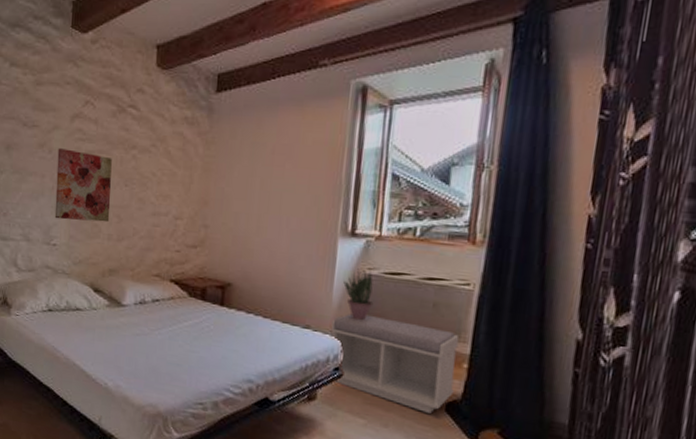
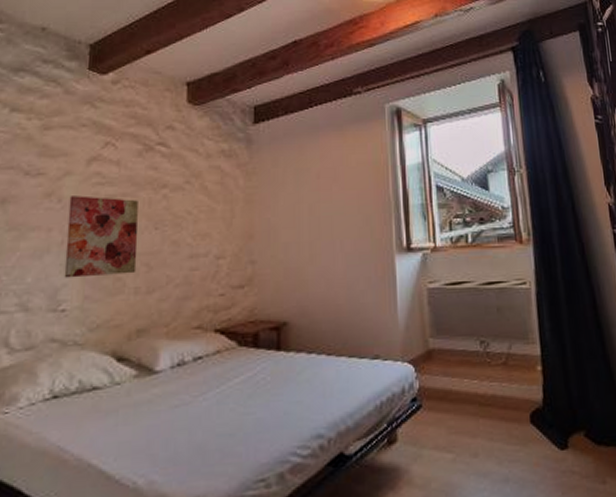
bench: present [331,314,460,413] -> none [401,331,535,430]
potted plant: present [343,268,374,321] -> none [407,284,441,340]

